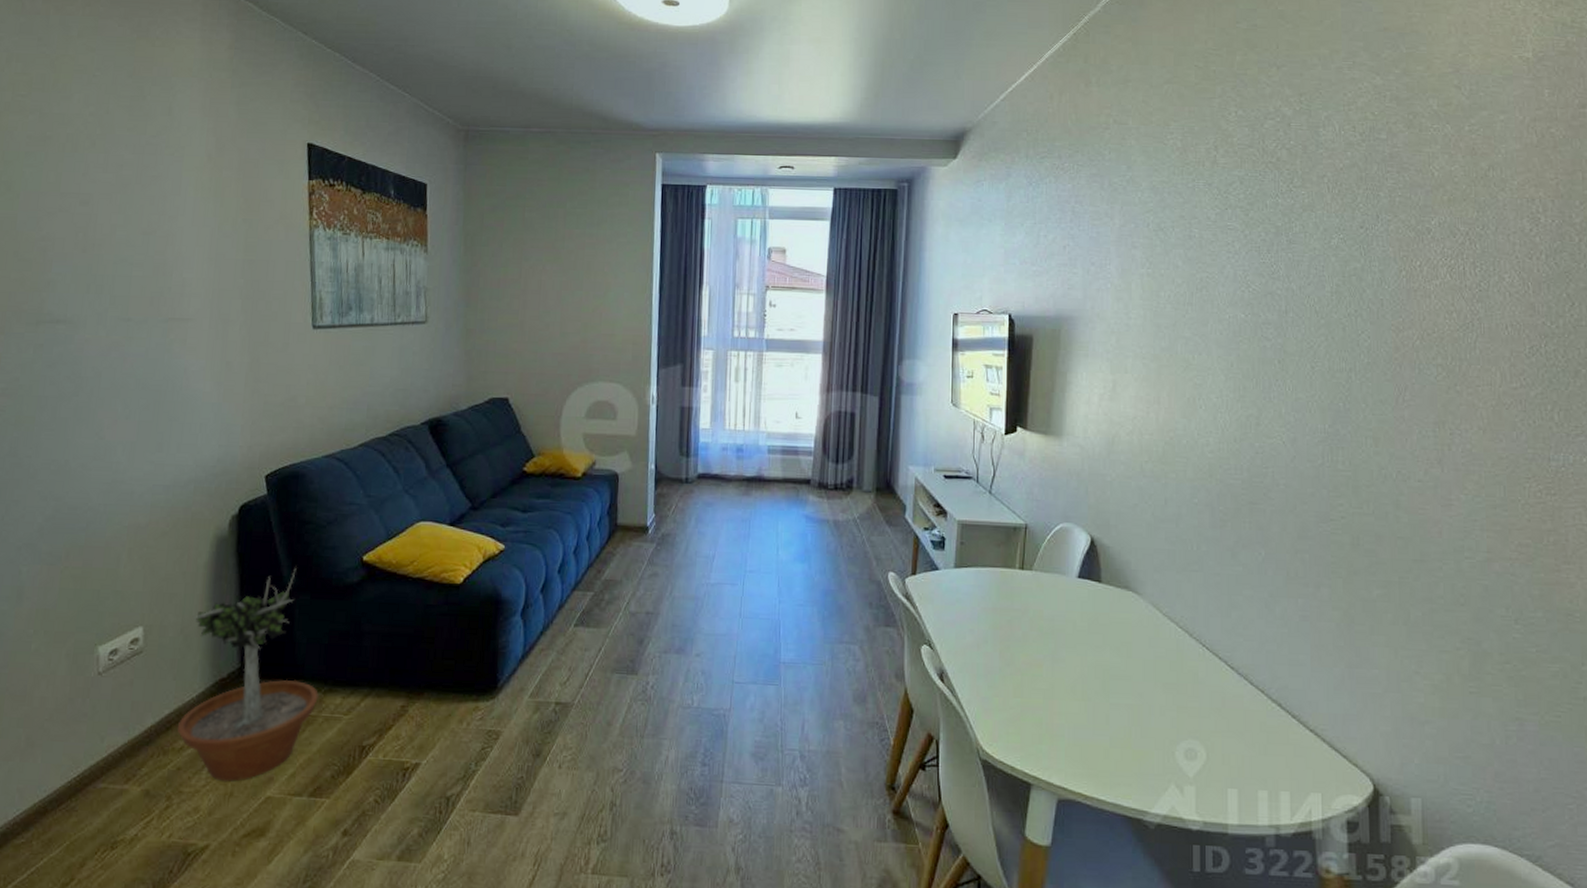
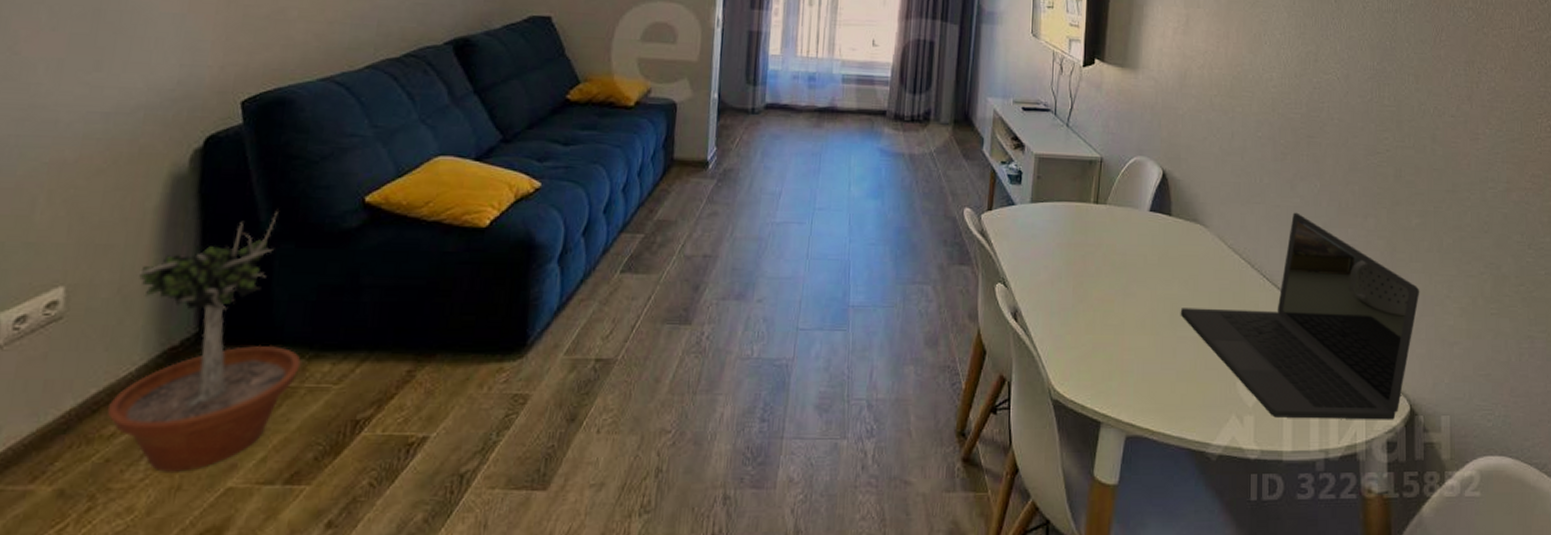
laptop: none [1112,581,1384,799] -> present [1180,212,1420,420]

